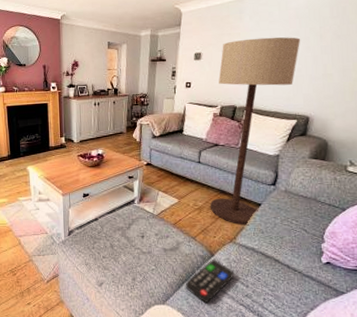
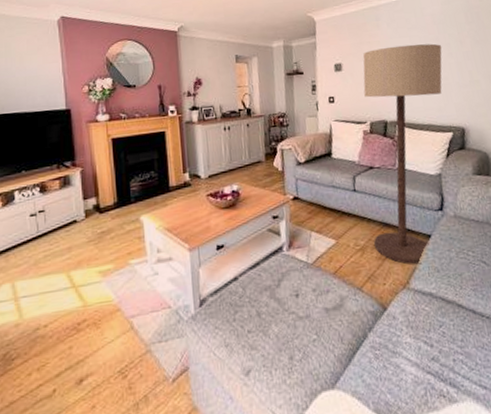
remote control: present [185,260,234,304] -> none [357,315,414,379]

